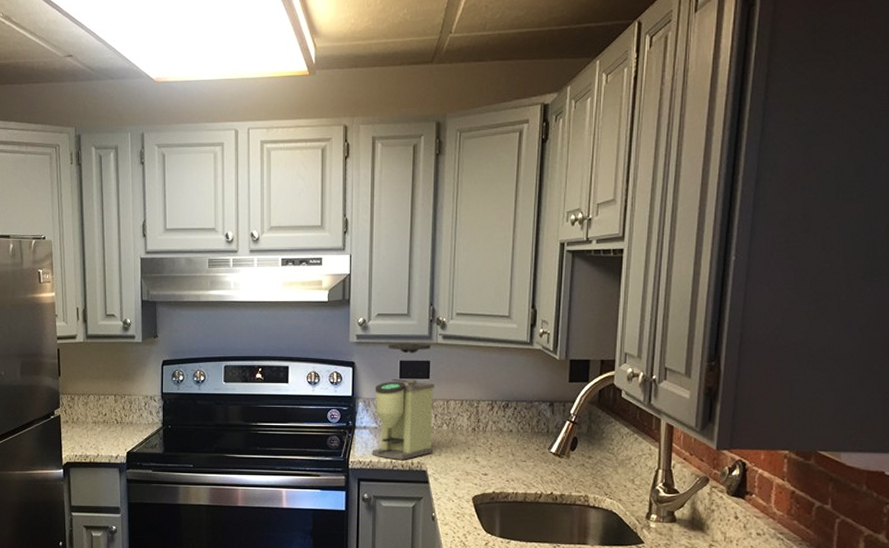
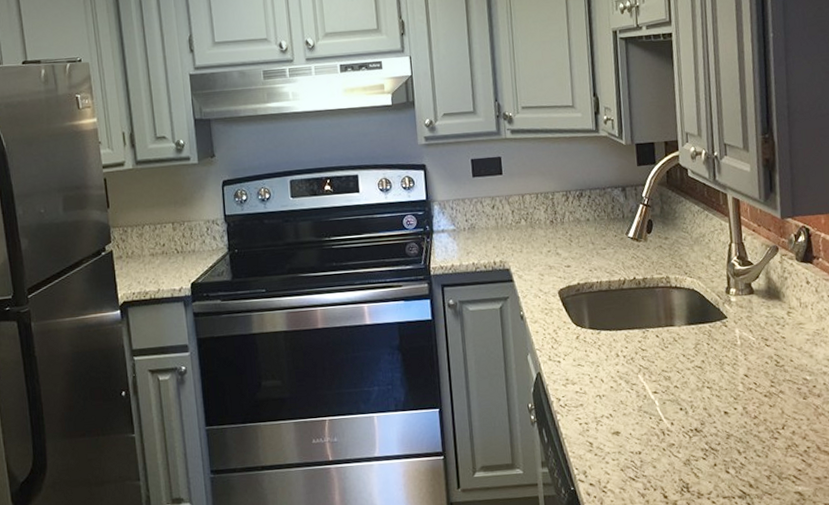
coffee grinder: present [372,343,435,460] -> none [448,139,514,261]

